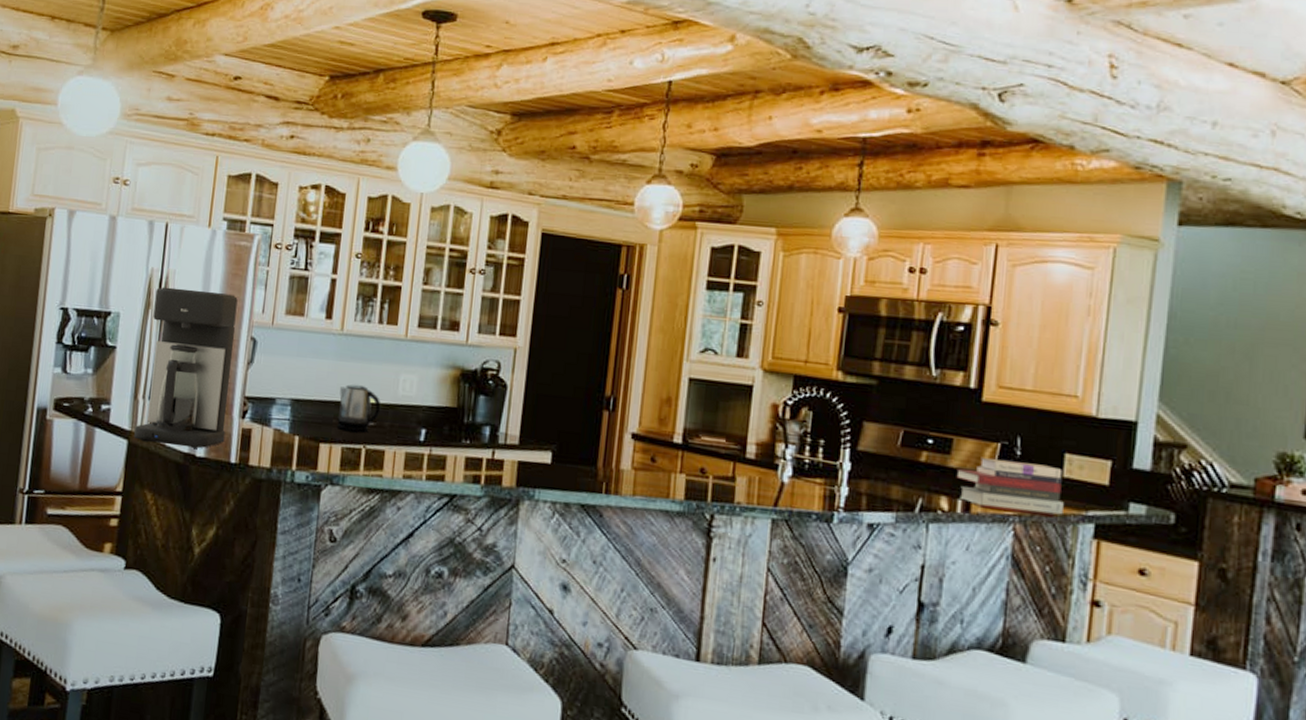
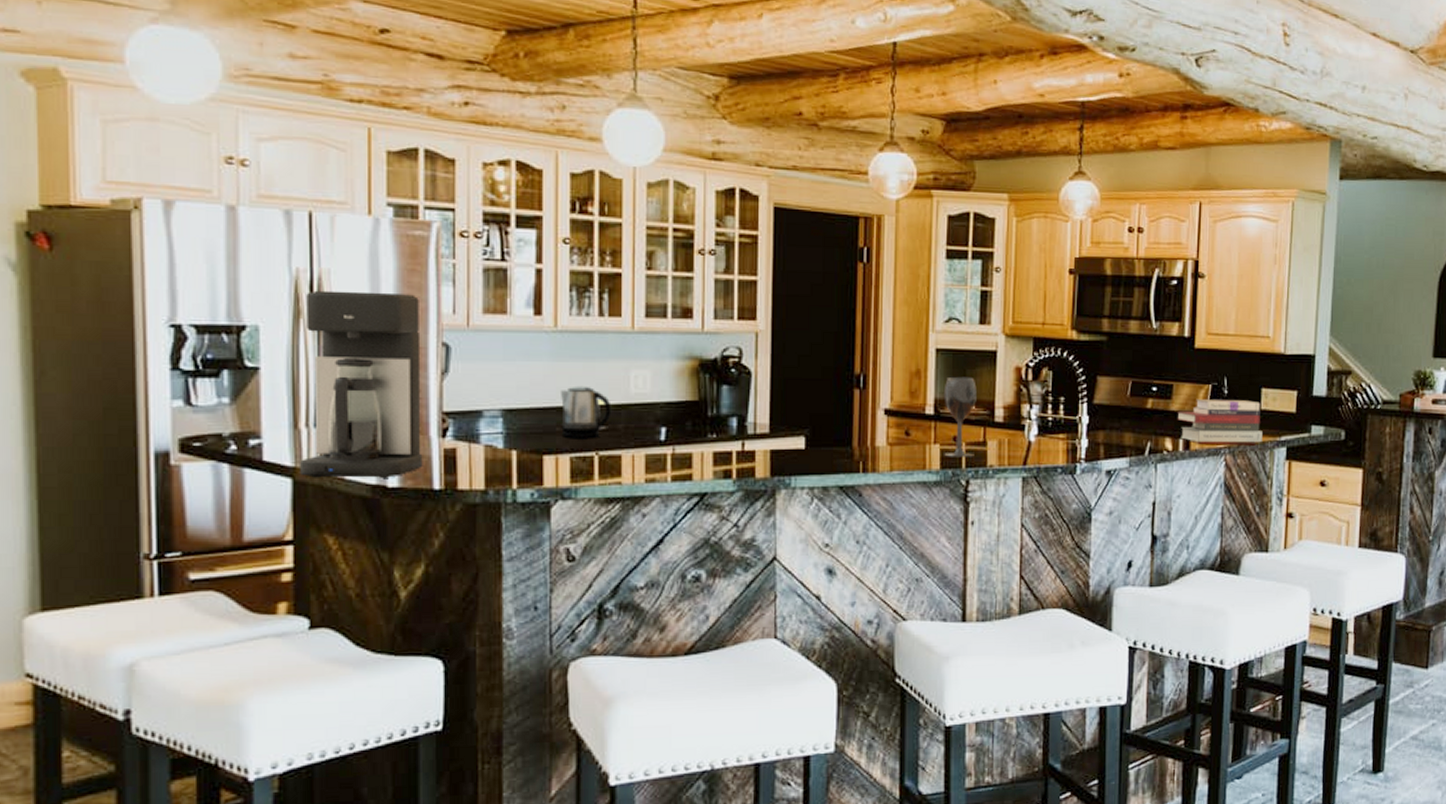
wine glass: none [689,407,729,492] -> present [943,376,977,457]

